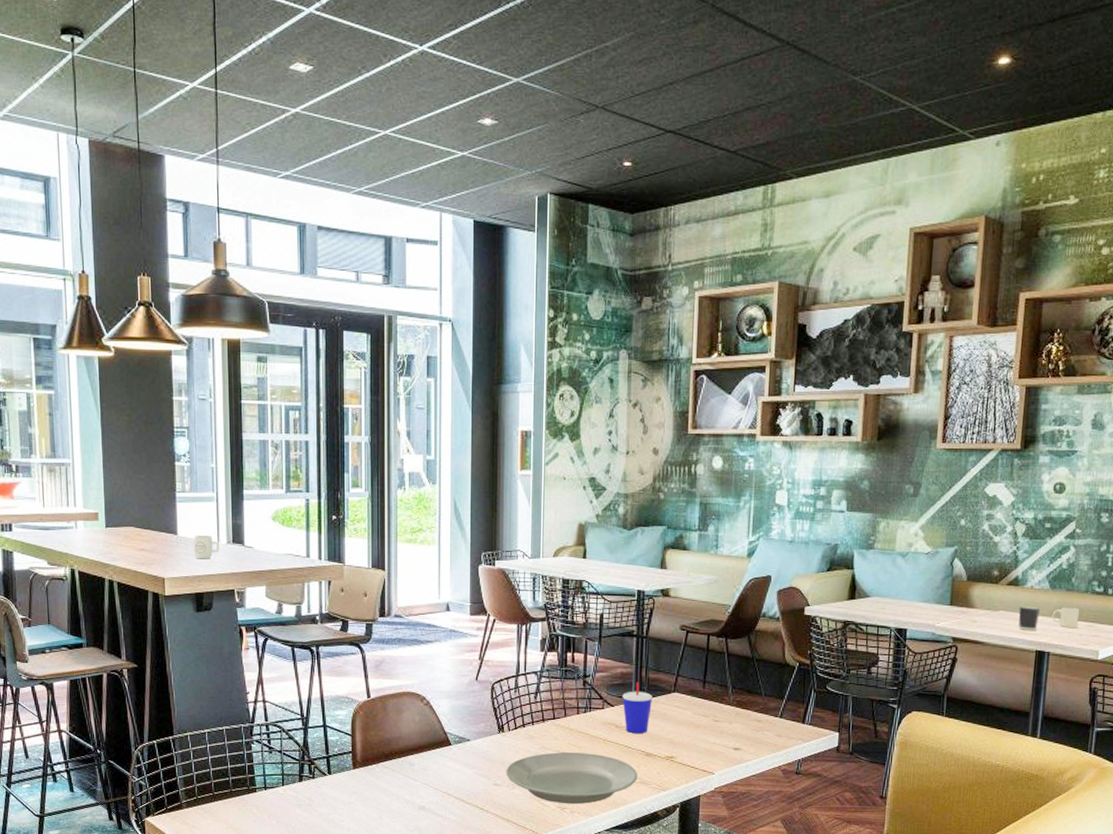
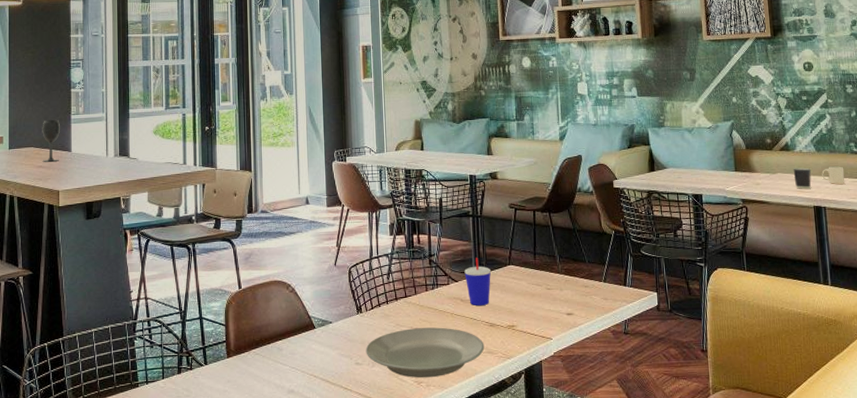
wine glass: none [142,496,164,545] -> present [42,119,60,162]
mug: present [193,536,220,559] -> none [85,151,108,172]

